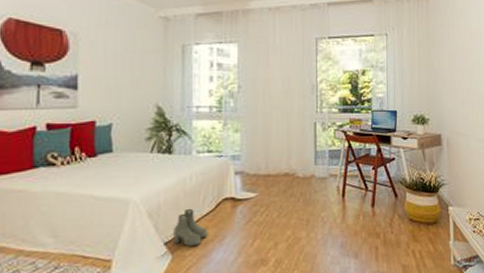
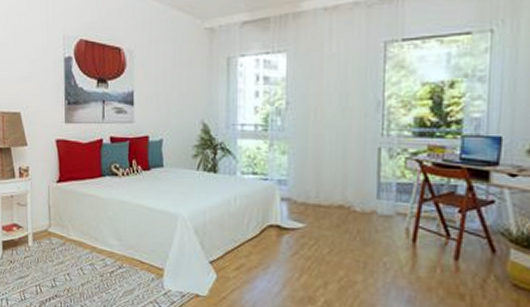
boots: present [173,208,208,247] -> none [218,230,252,270]

